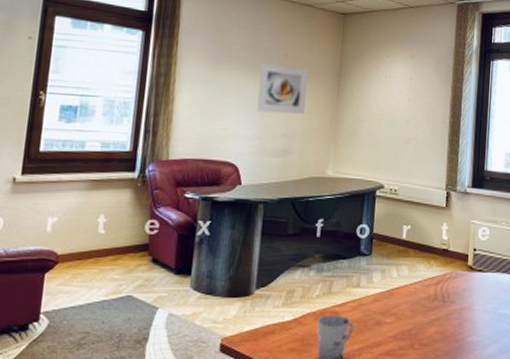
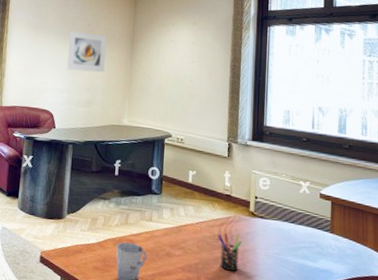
pen holder: none [432,291,459,333] -> present [217,232,241,271]

